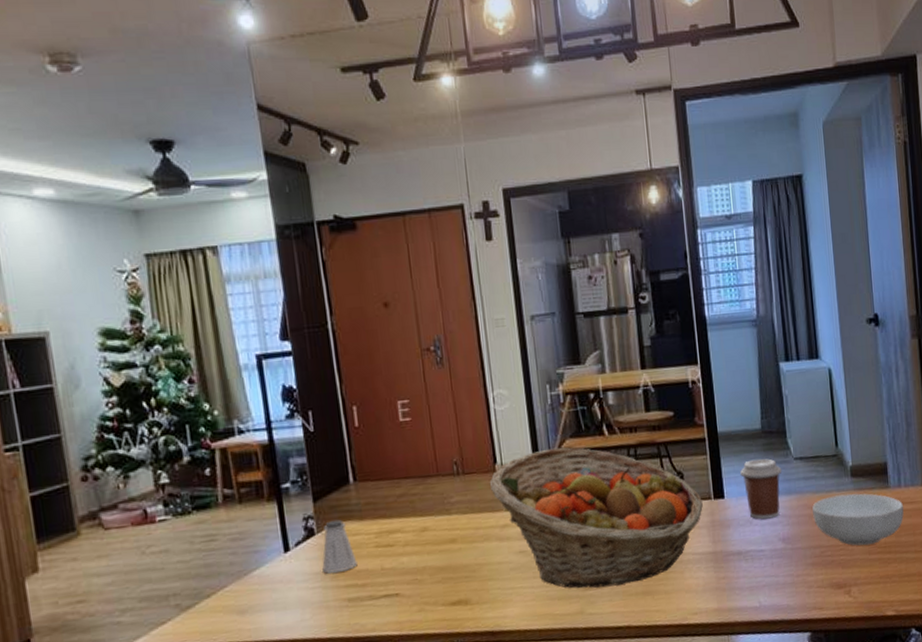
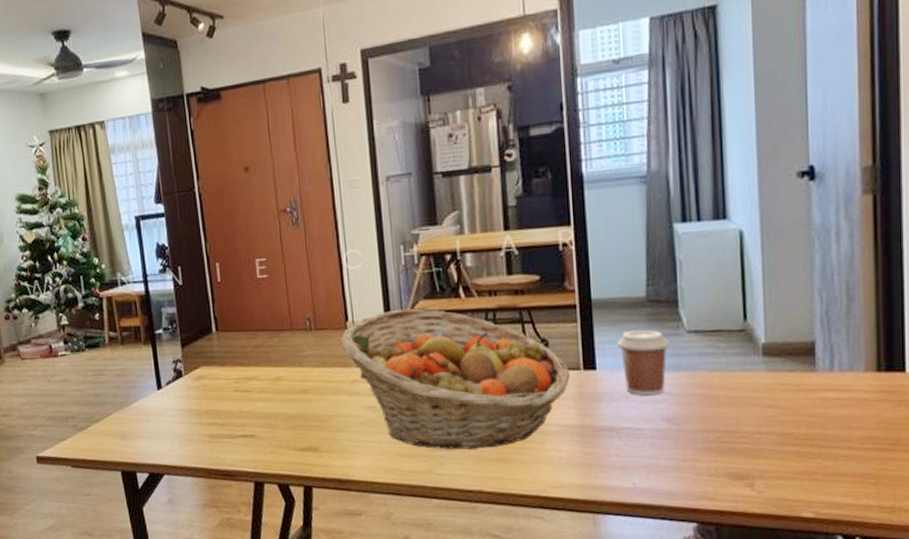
saltshaker: present [322,519,357,573] -> none [188,364,218,411]
cereal bowl: present [812,493,904,546] -> none [708,374,837,435]

